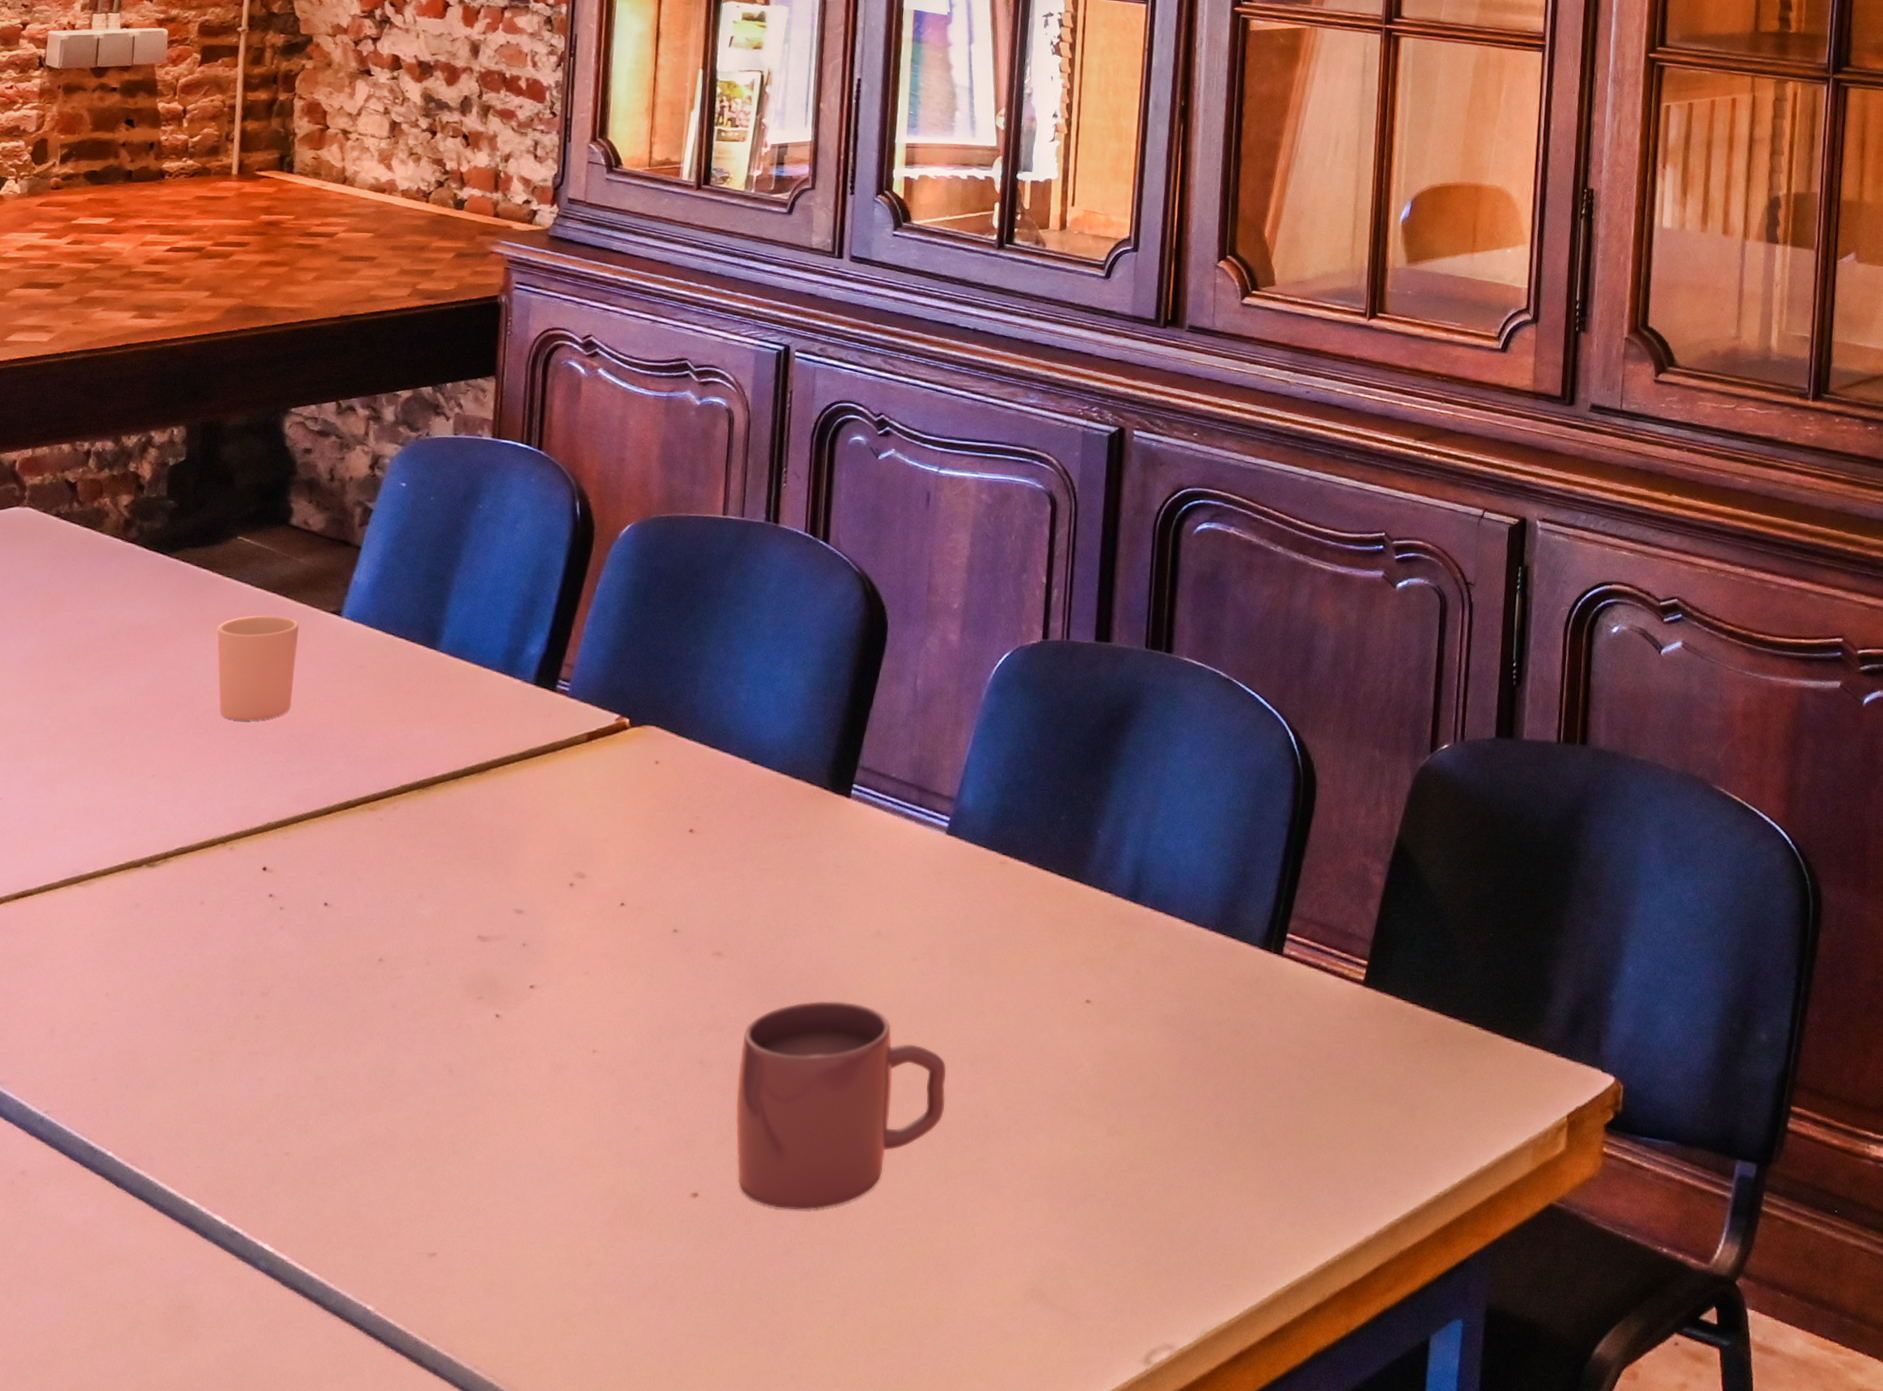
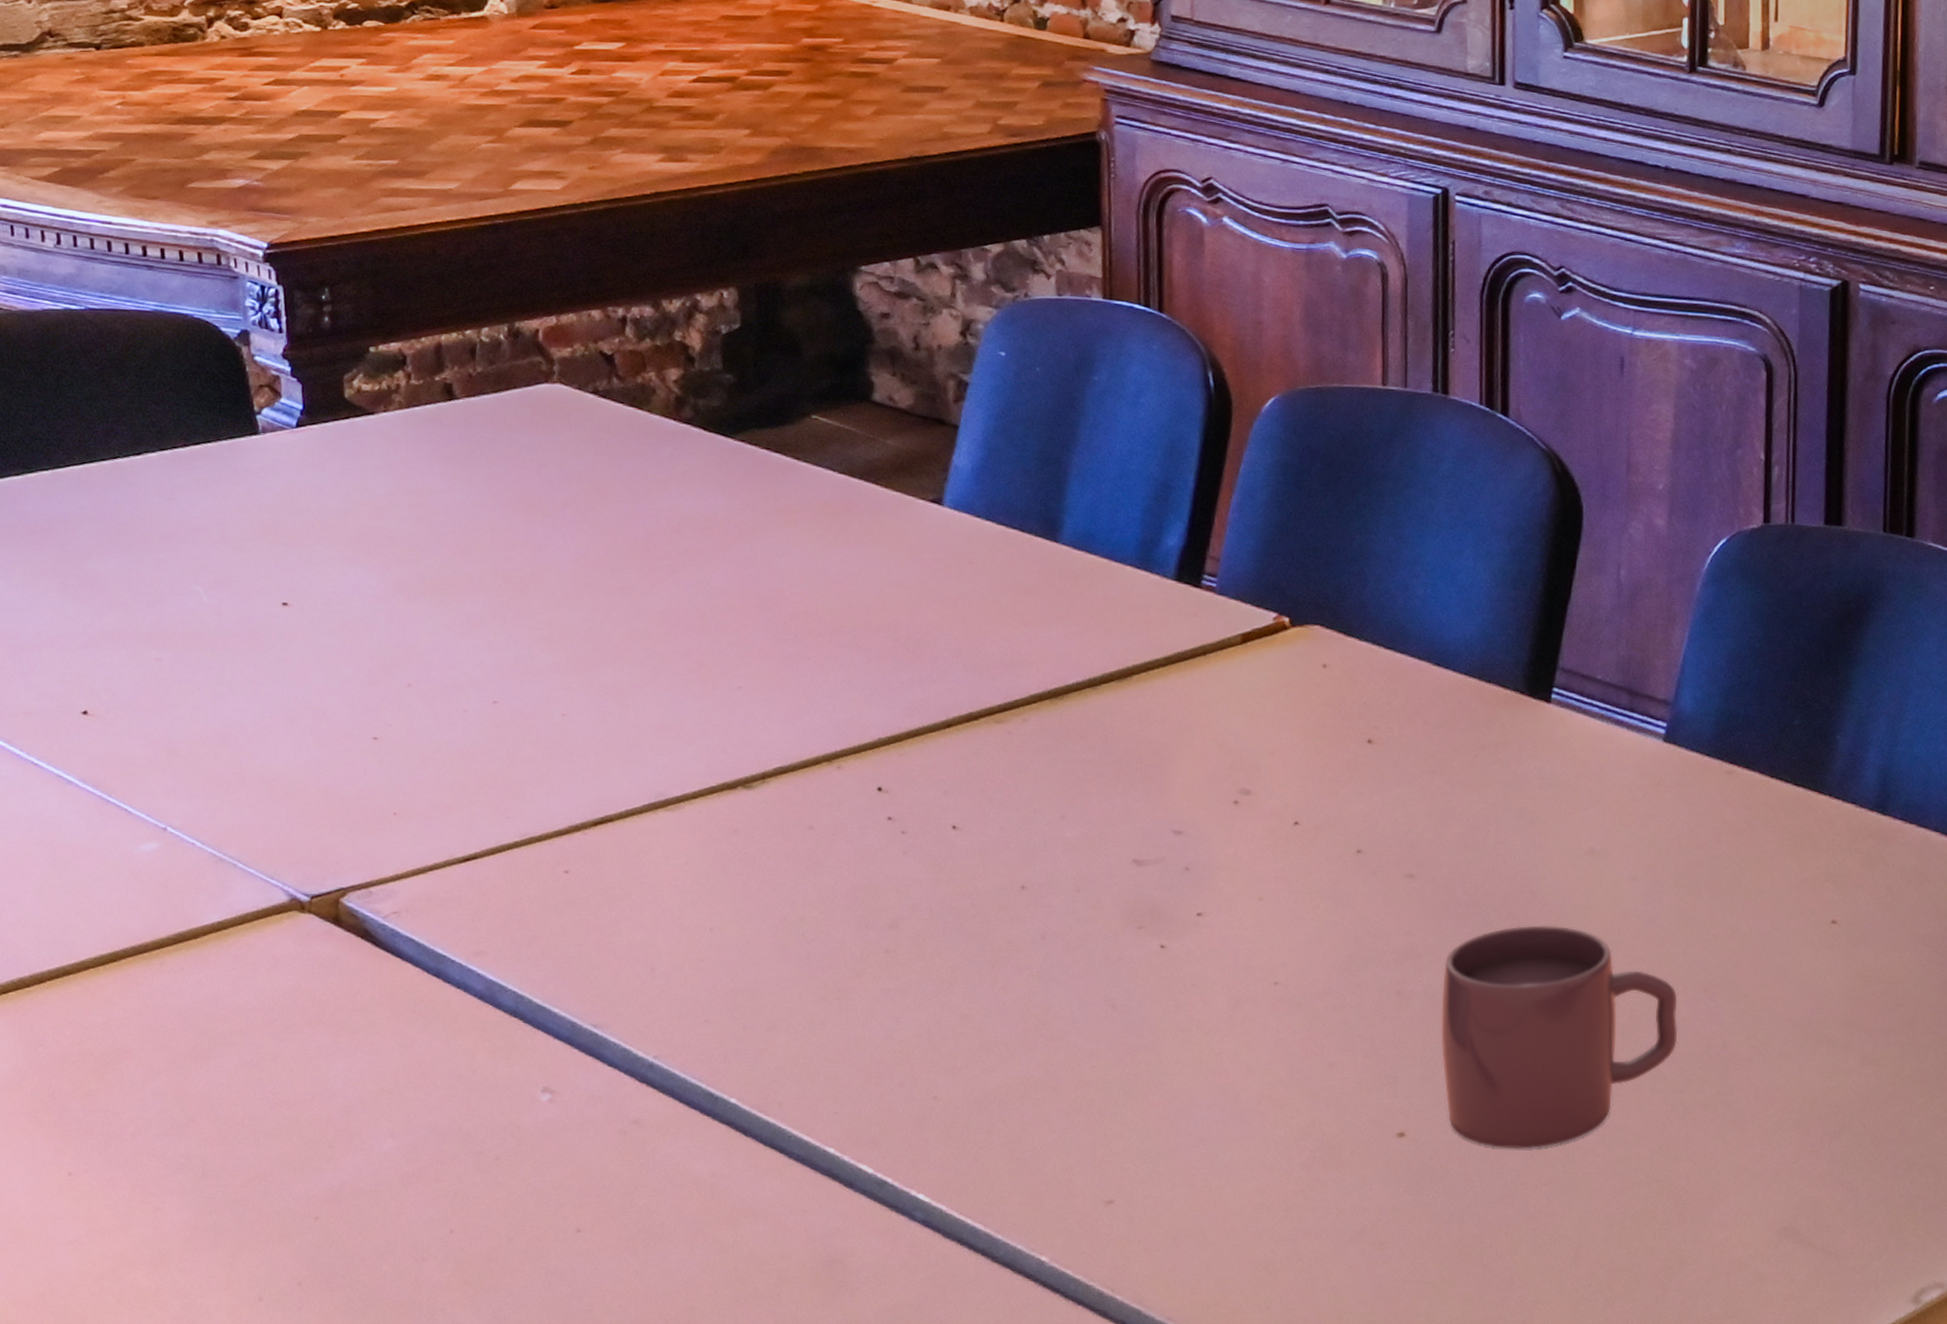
mug: present [217,615,299,721] -> none [799,505,894,624]

